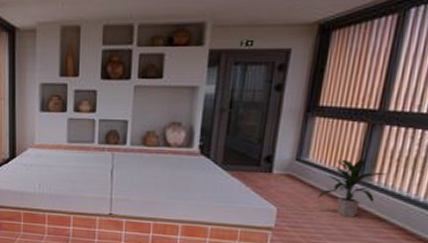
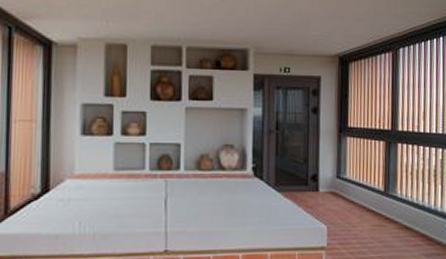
indoor plant: present [316,158,388,218] -> none [357,173,406,229]

